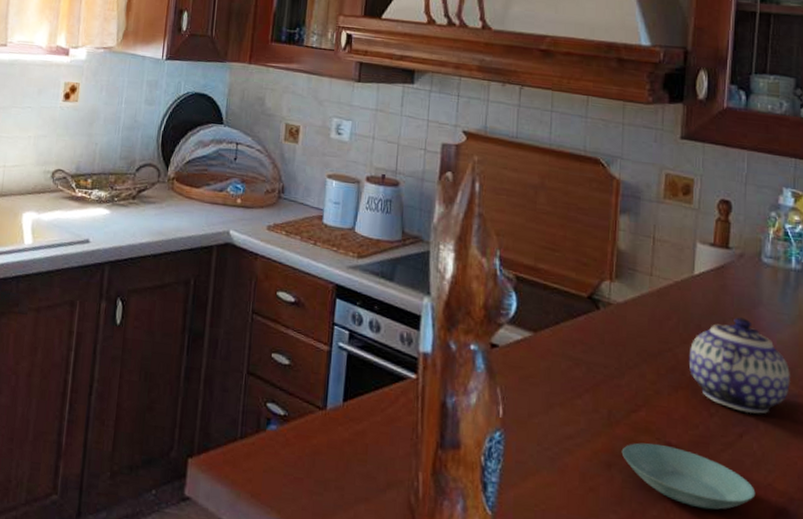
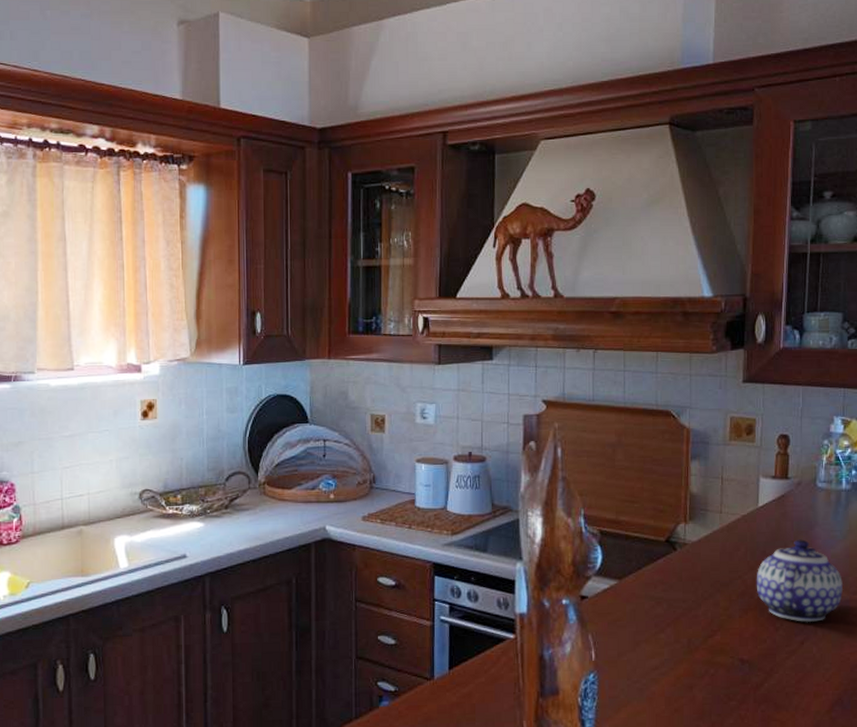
saucer: present [621,442,756,510] -> none [701,661,816,711]

